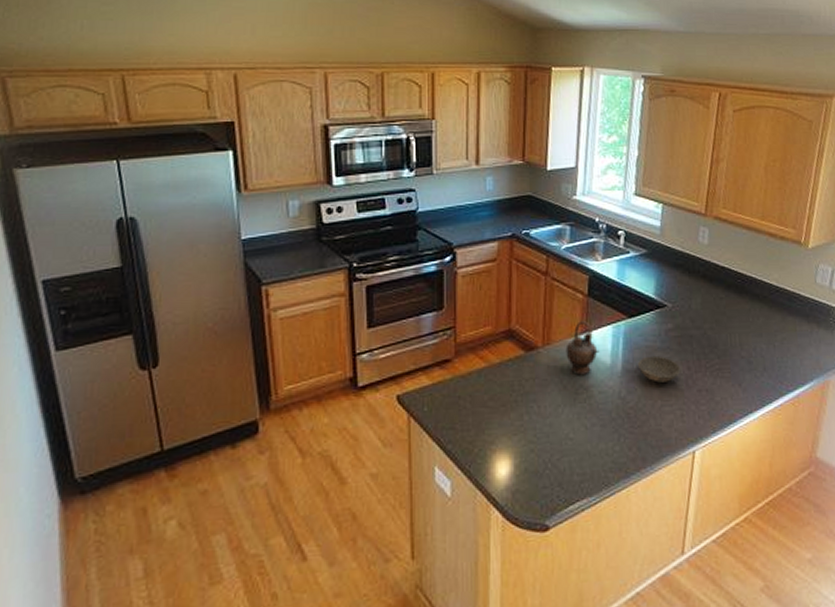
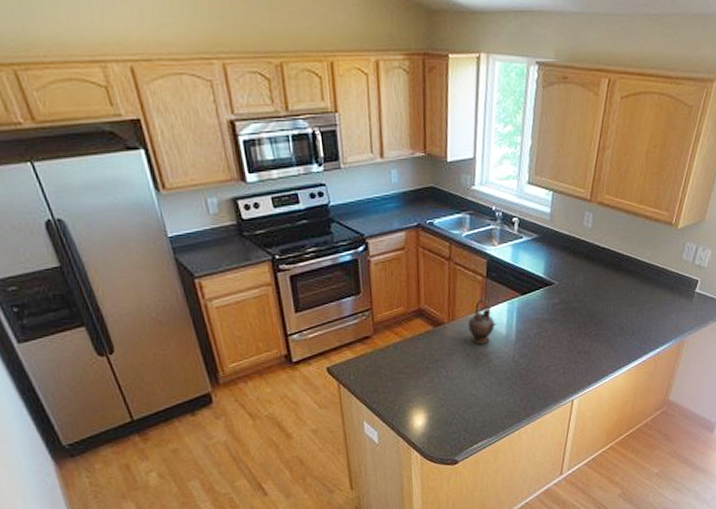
bowl: present [638,355,681,383] -> none [529,325,565,348]

